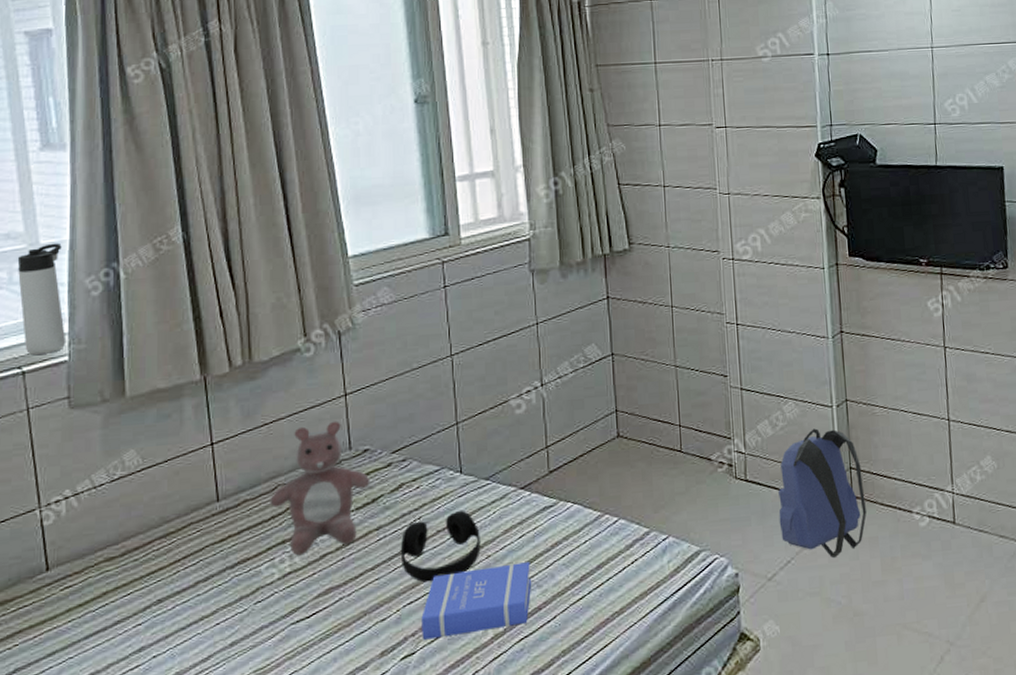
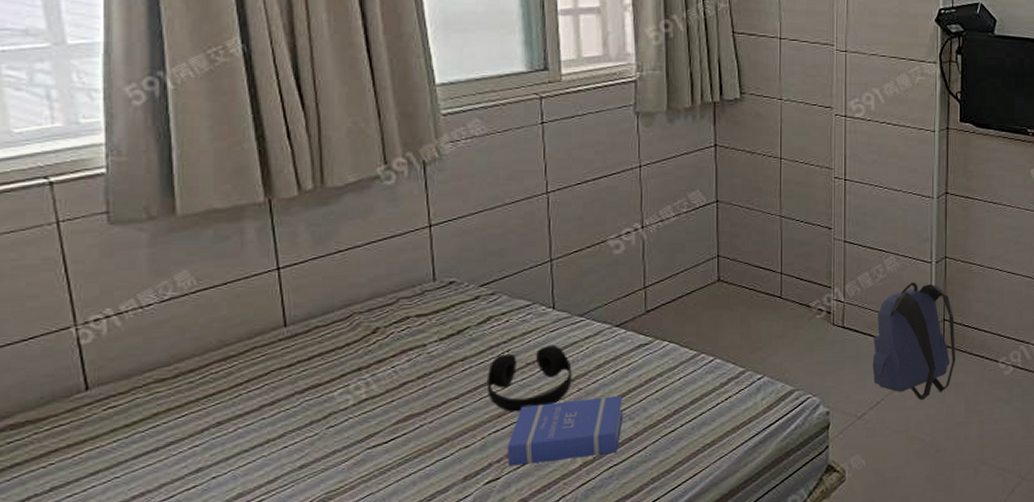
thermos bottle: present [17,243,67,356] -> none [39,44,103,166]
stuffed animal: present [270,421,370,556] -> none [344,251,456,383]

